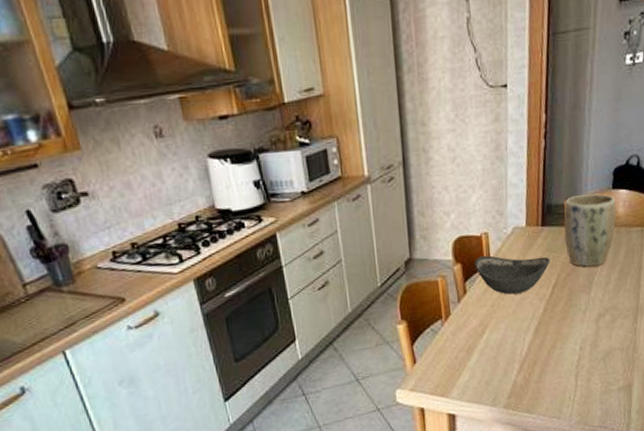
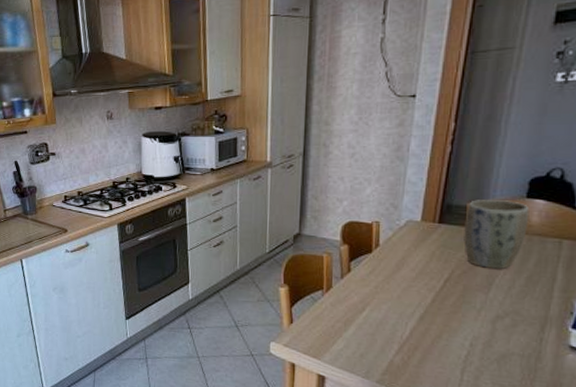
bowl: present [474,255,550,295] -> none [362,242,445,281]

